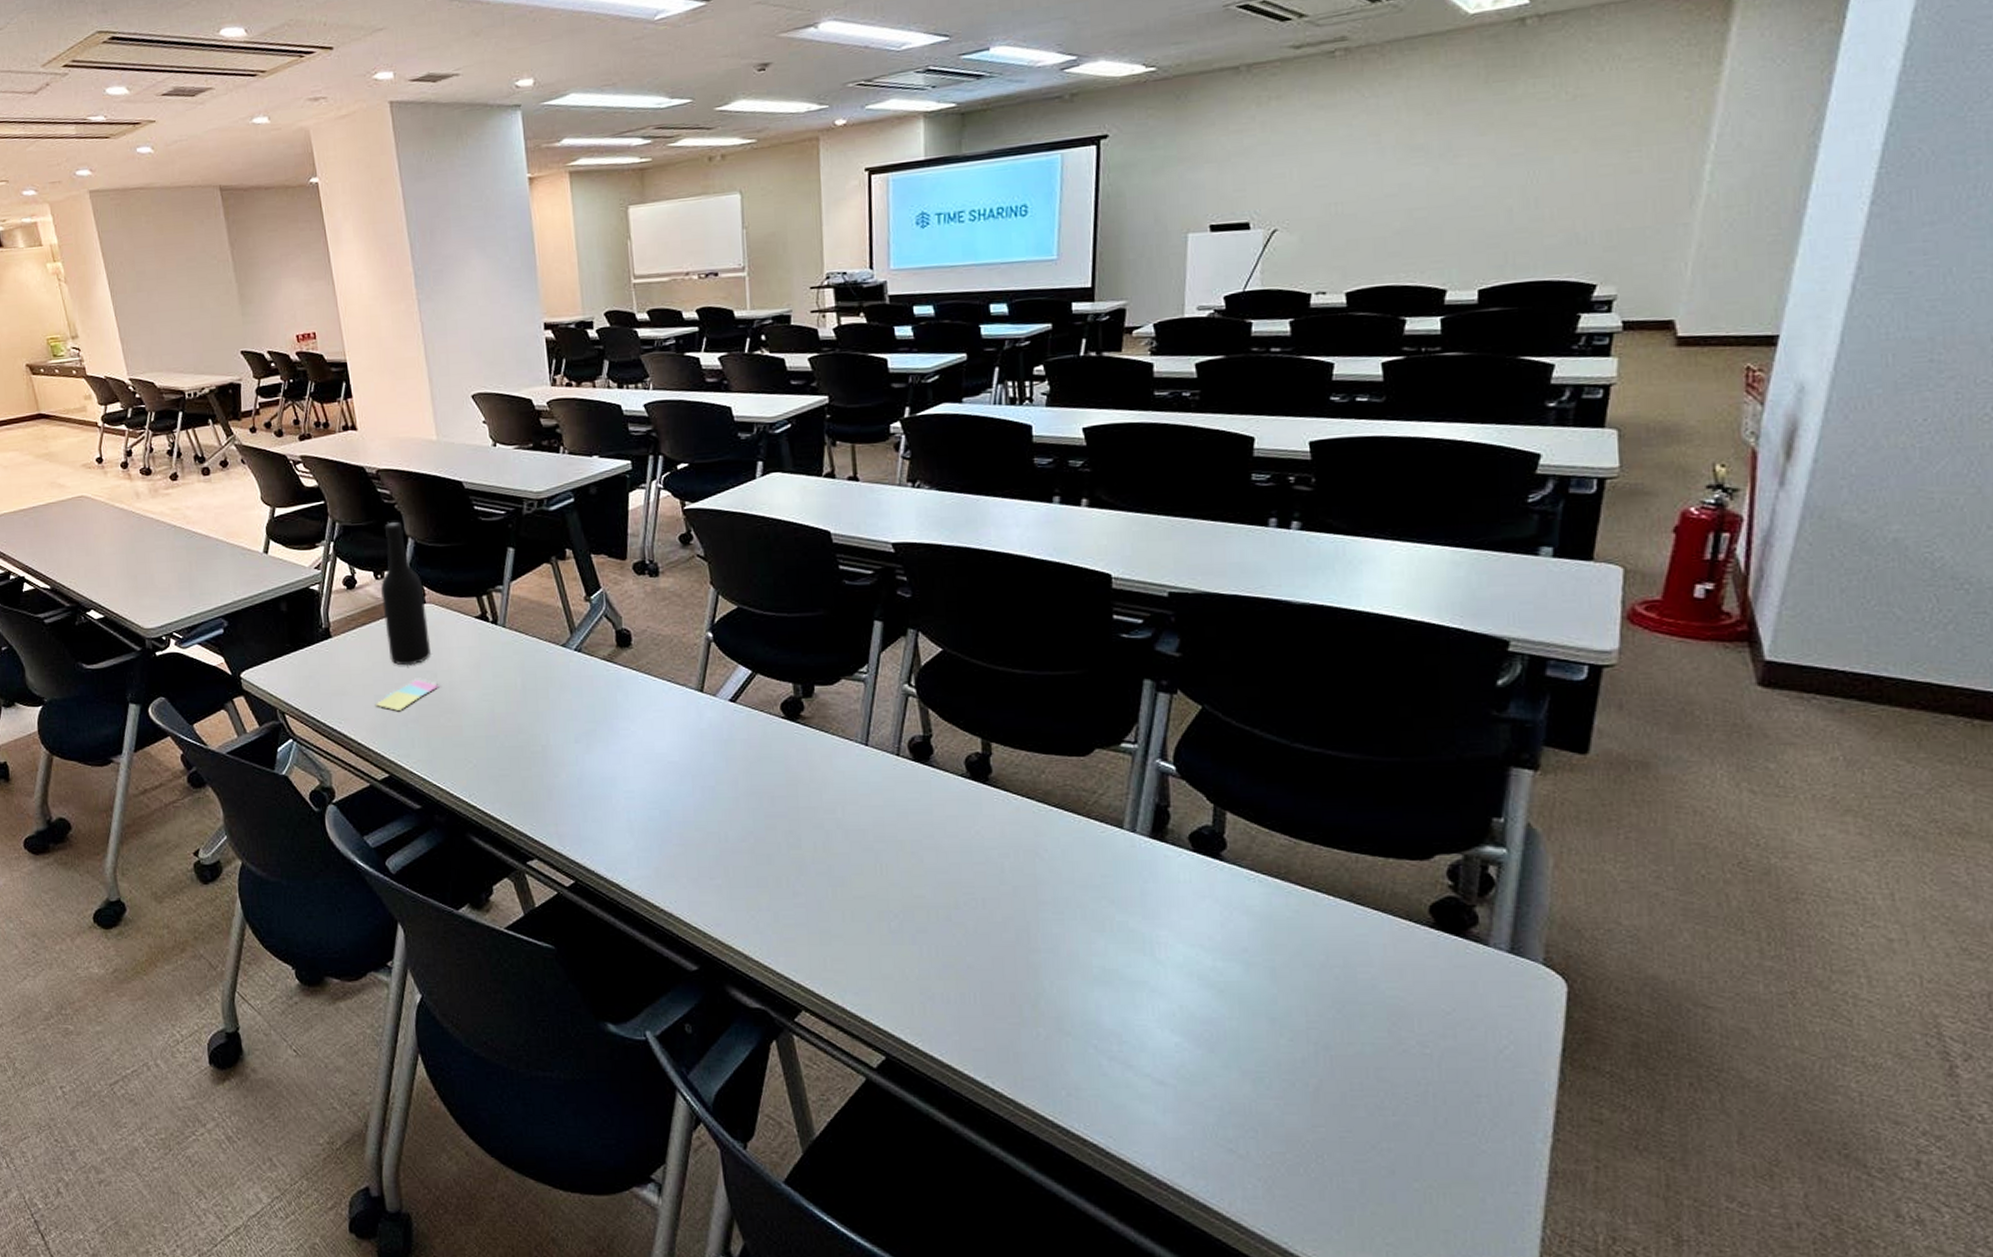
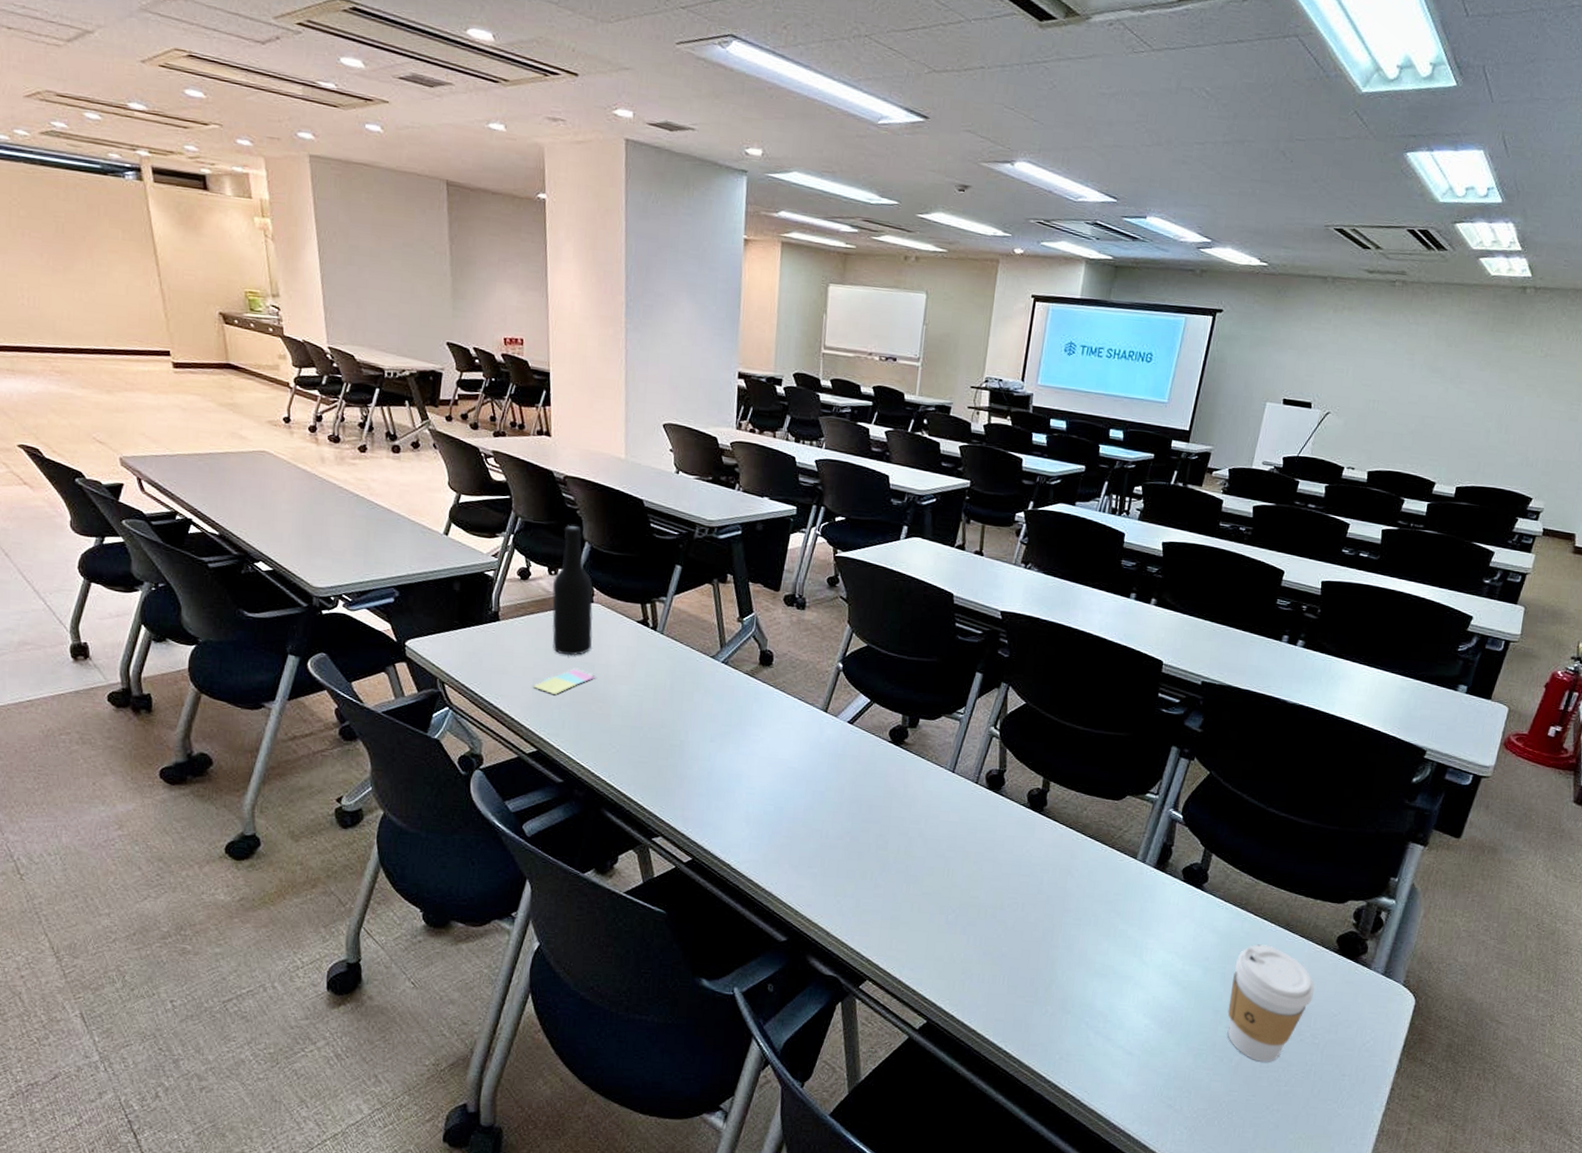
coffee cup: none [1287,925,1411,1086] -> present [1227,944,1316,1063]

